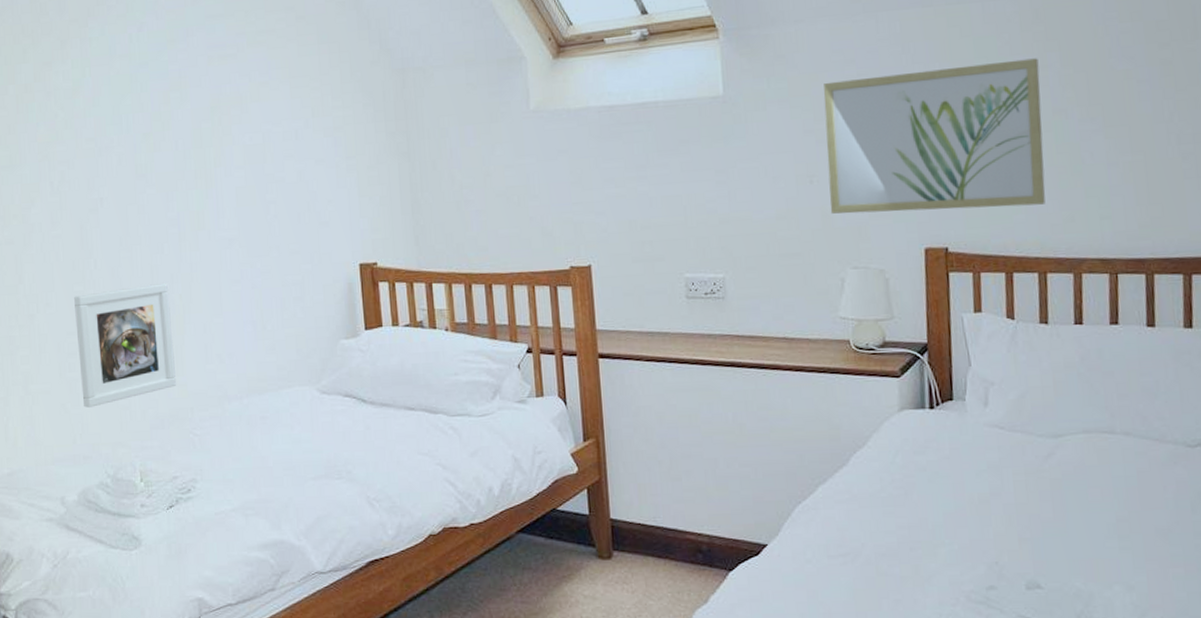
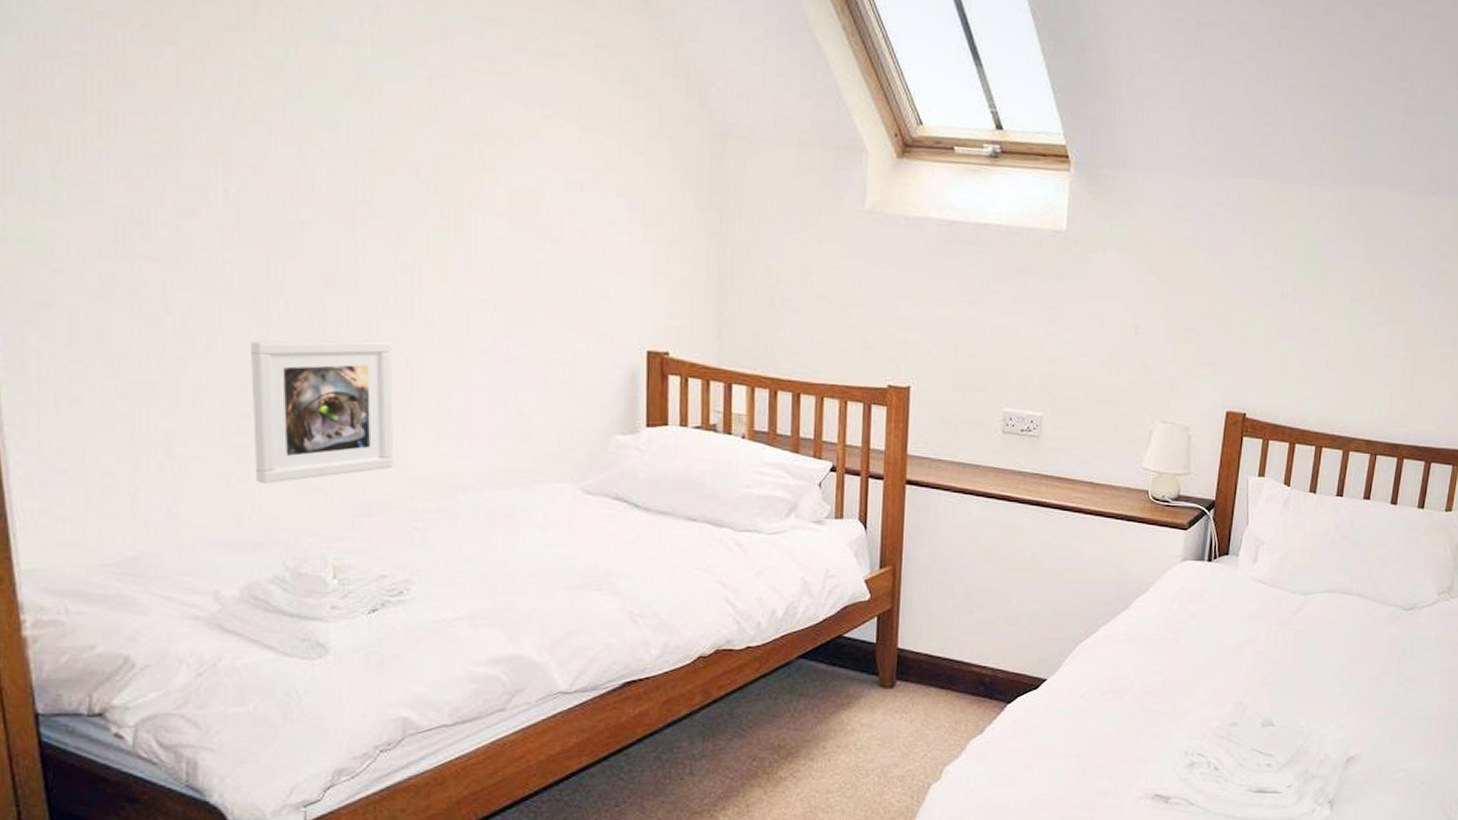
wall art: present [823,58,1046,214] -> none [1149,236,1347,385]

